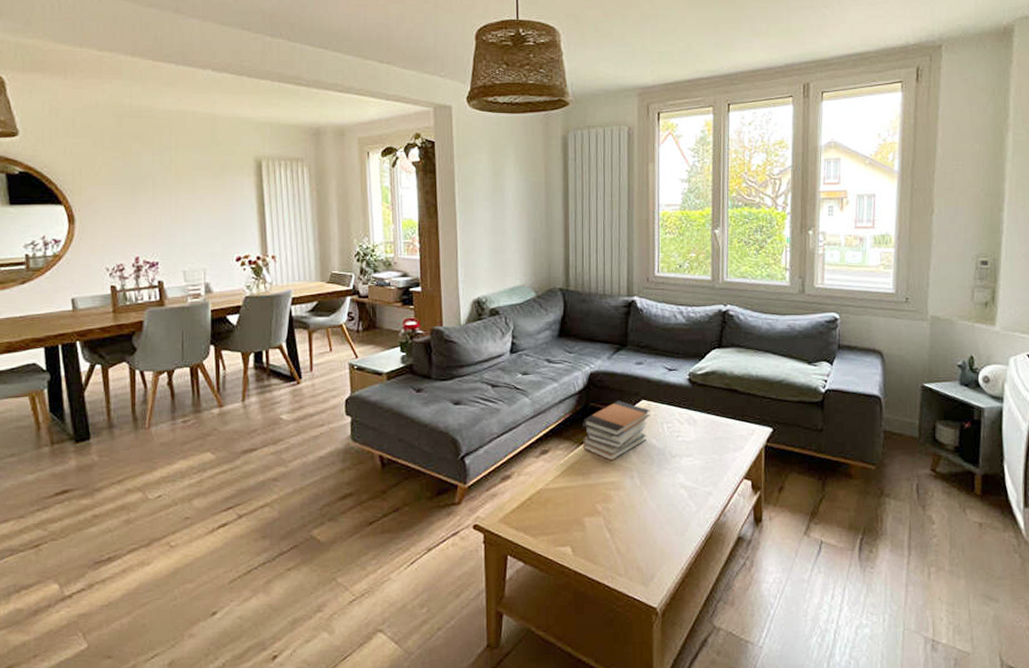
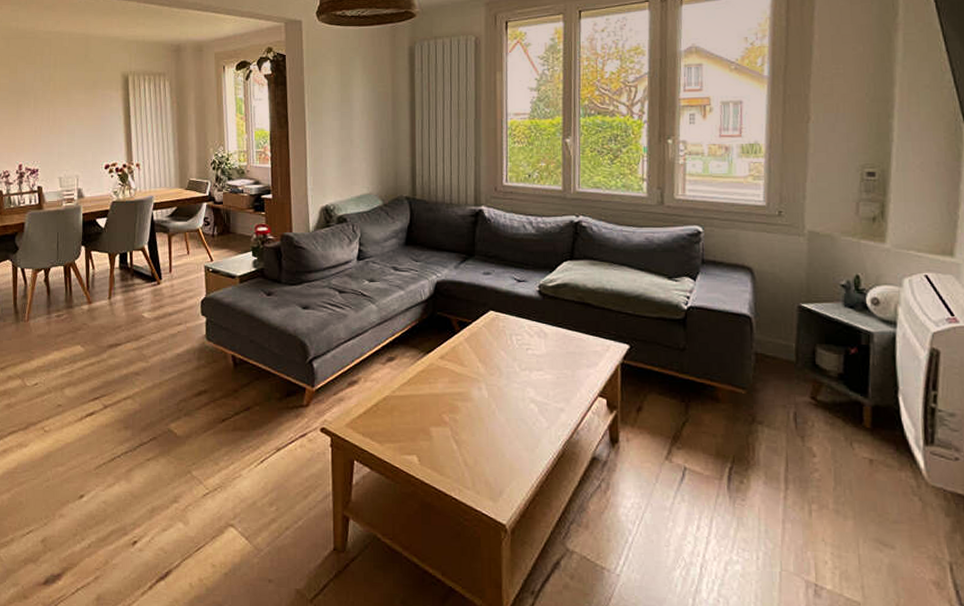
book stack: present [583,401,650,461] -> none [429,311,498,371]

